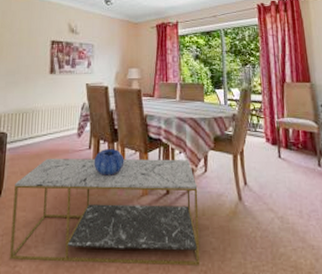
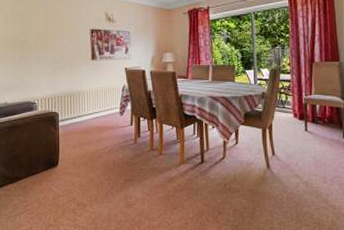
coffee table: present [10,158,200,266] -> none [69,133,232,221]
decorative bowl: present [93,148,124,176] -> none [135,124,163,148]

